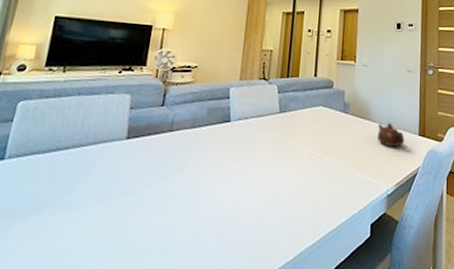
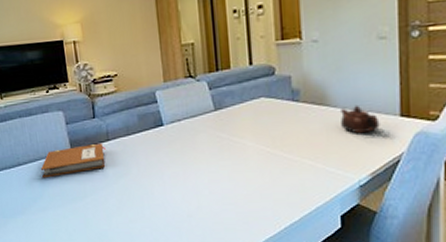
notebook: none [82,133,166,168] -> present [40,143,106,178]

